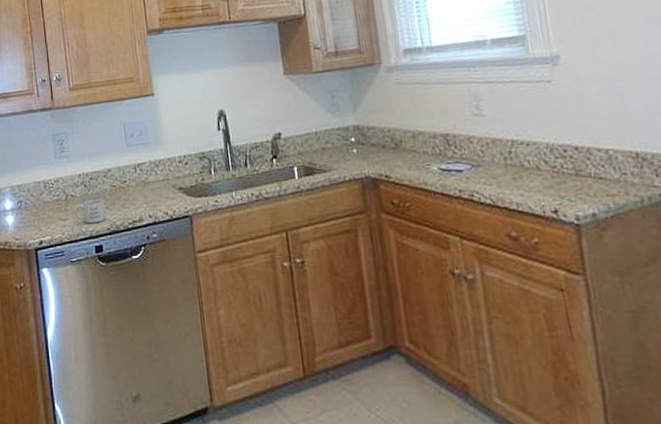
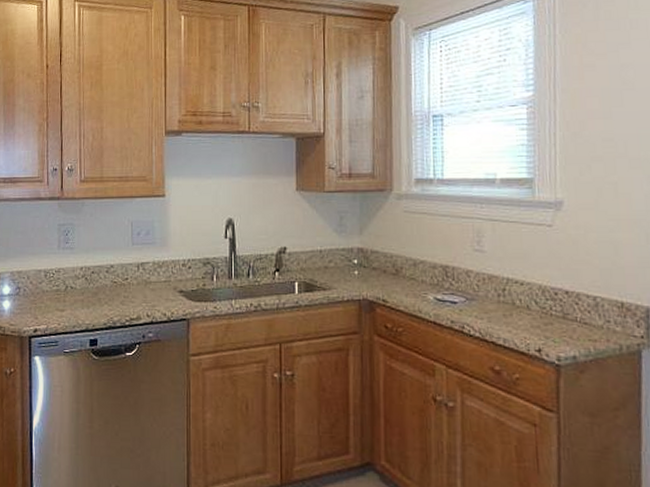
mug: present [74,198,107,224] -> none [73,293,105,317]

